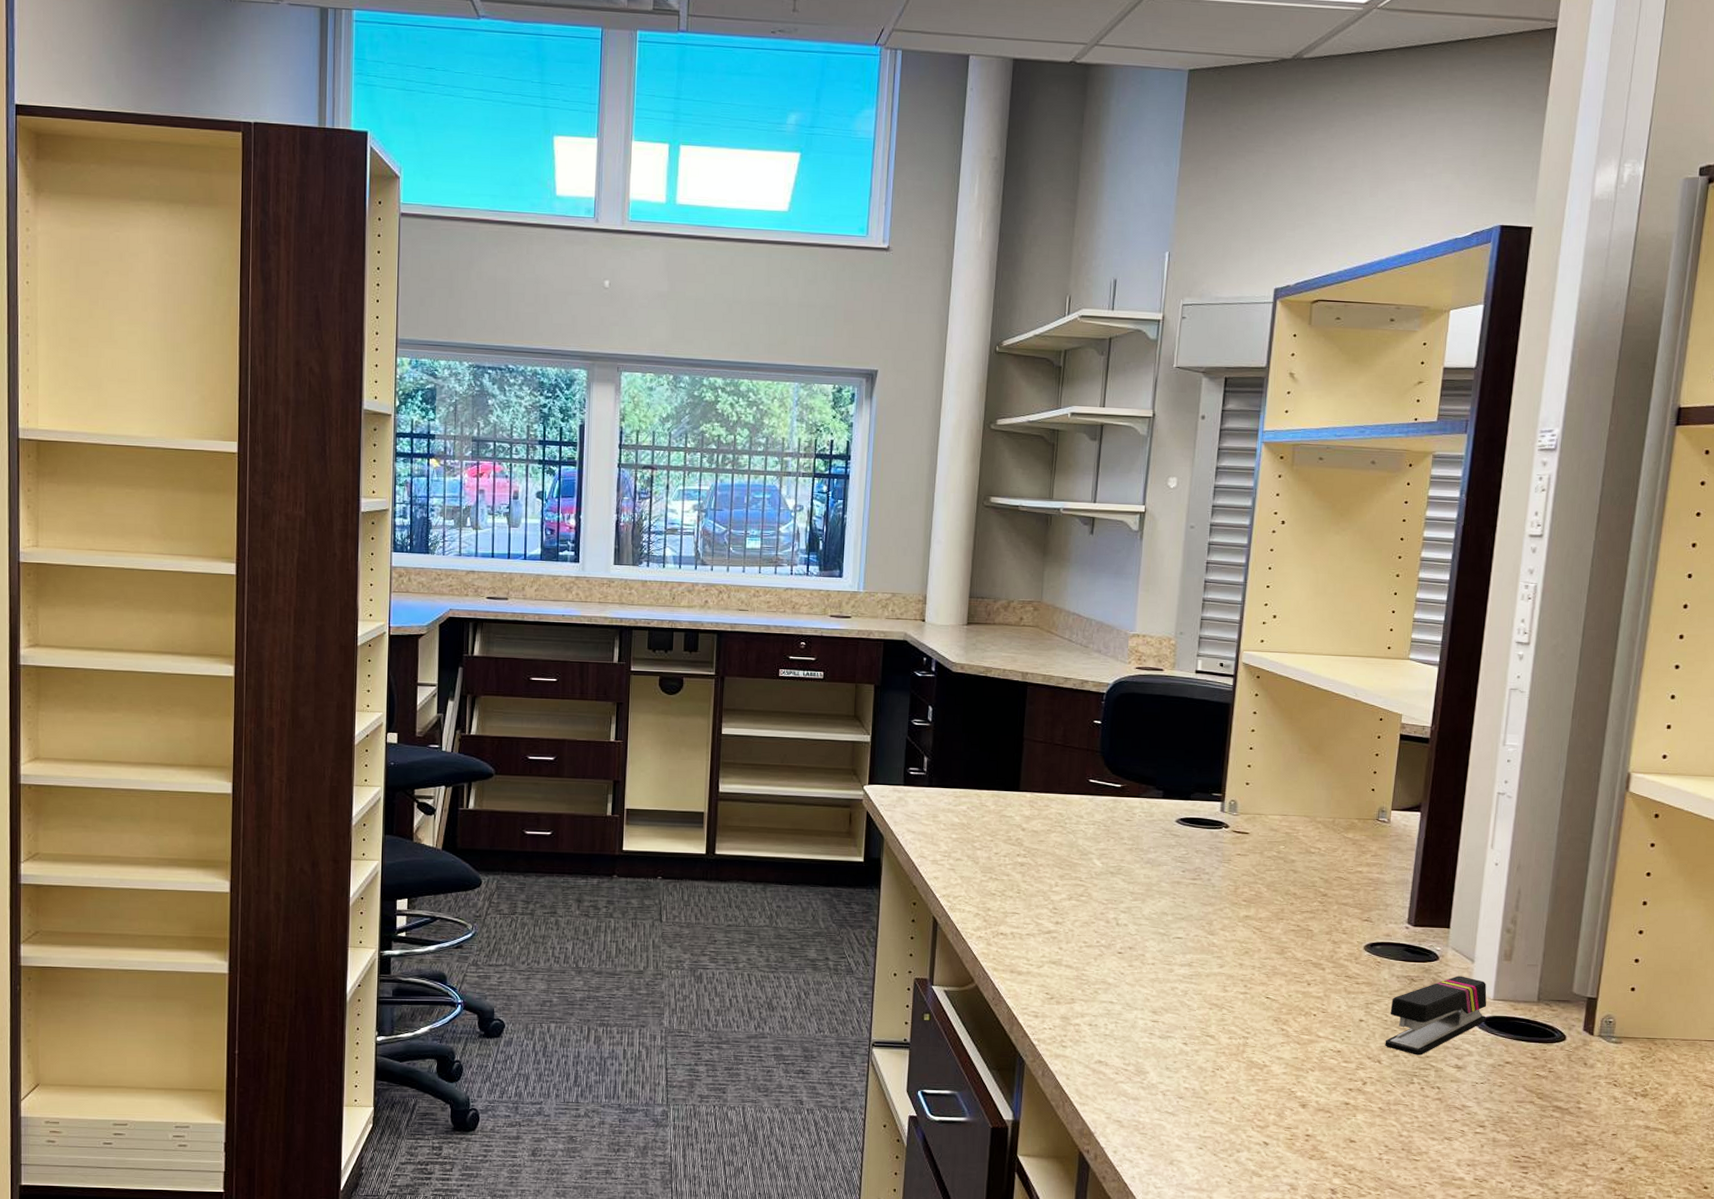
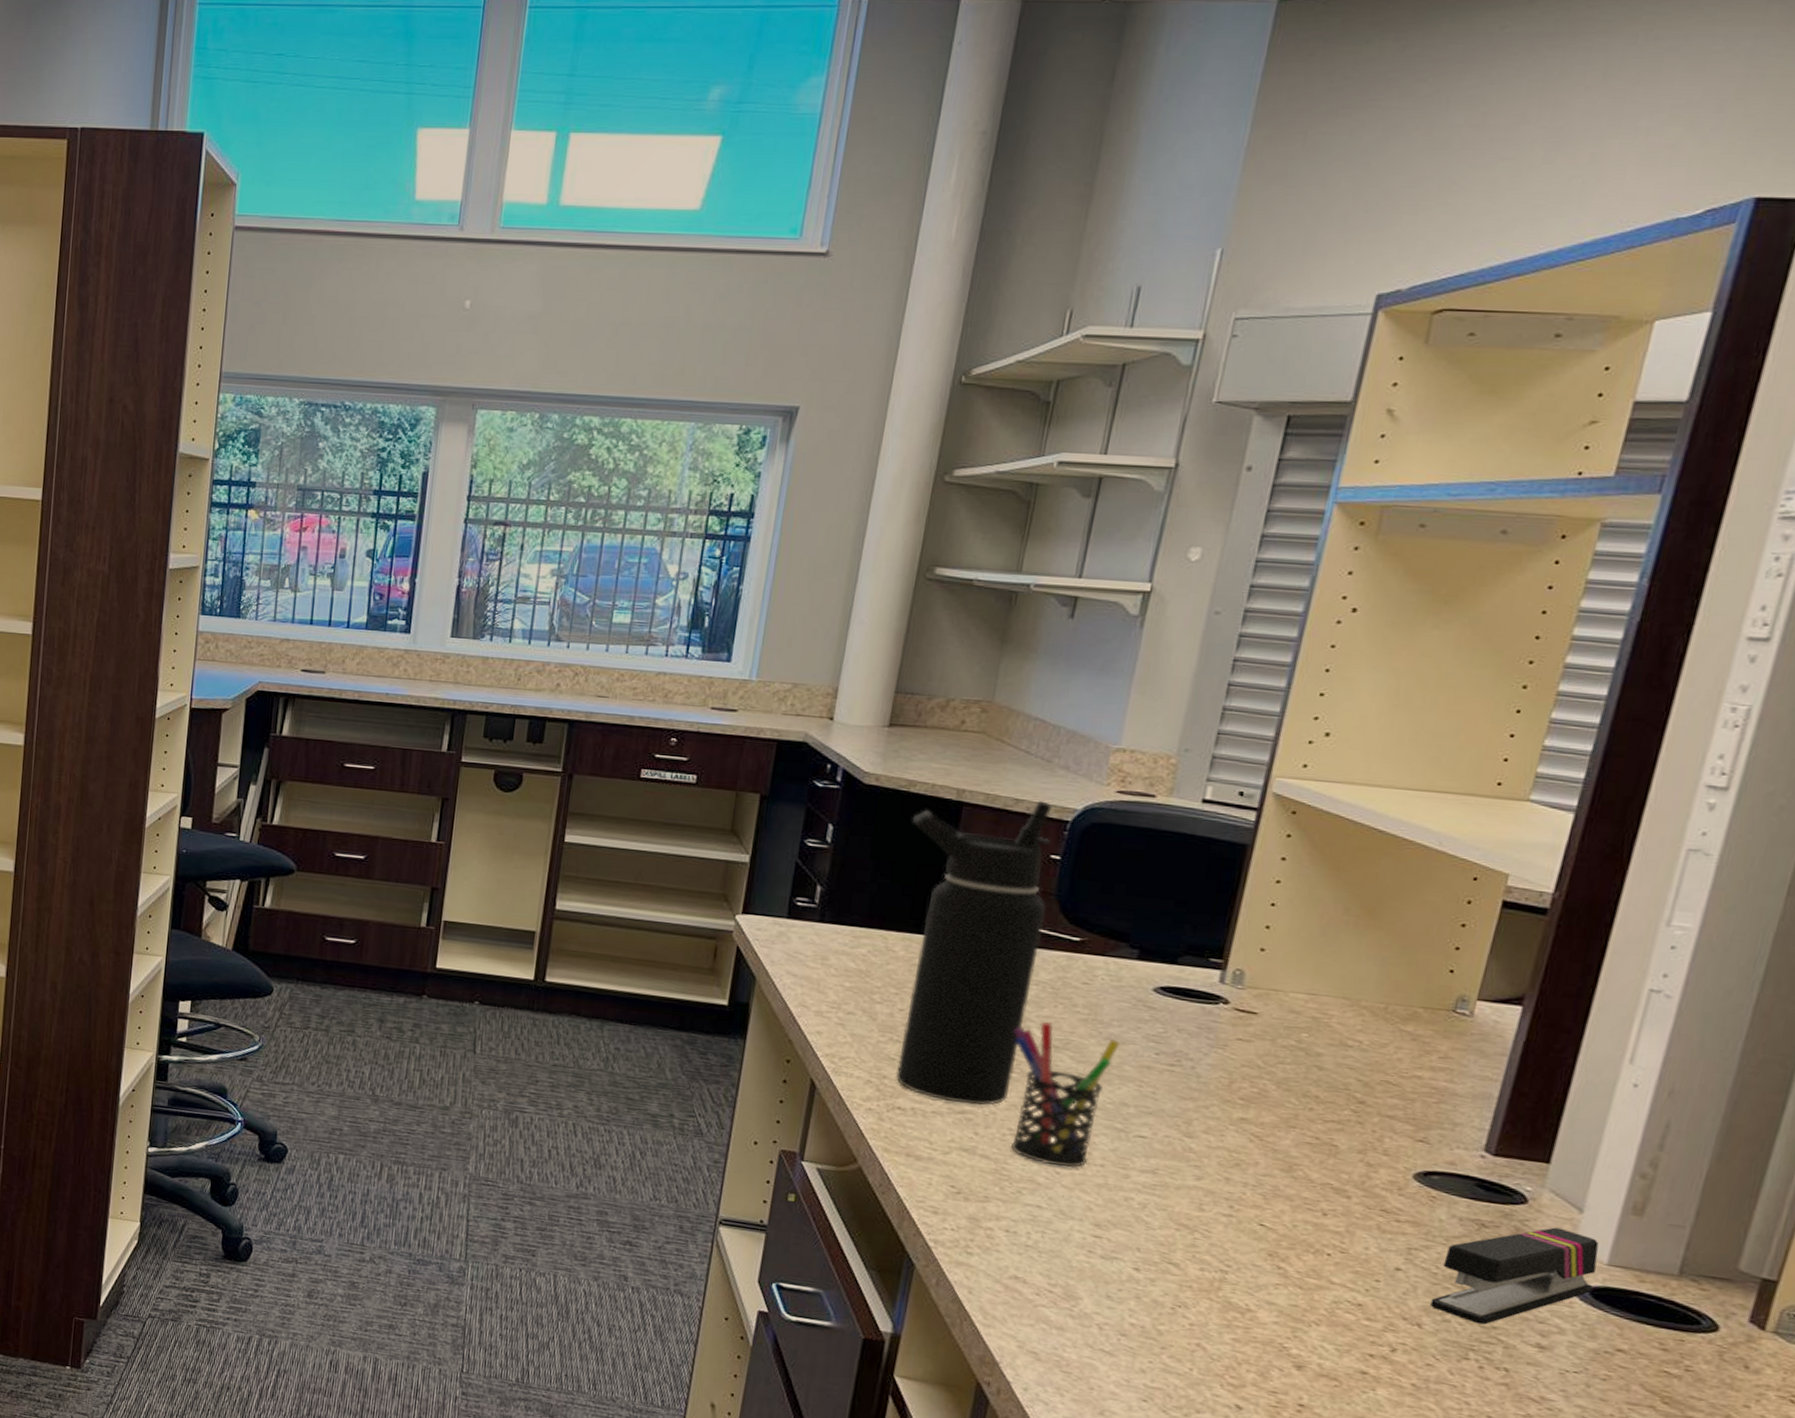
water bottle: none [991,678,1095,925] -> present [895,801,1053,1105]
pen holder: none [1081,854,1157,968] -> present [1011,1022,1121,1168]

